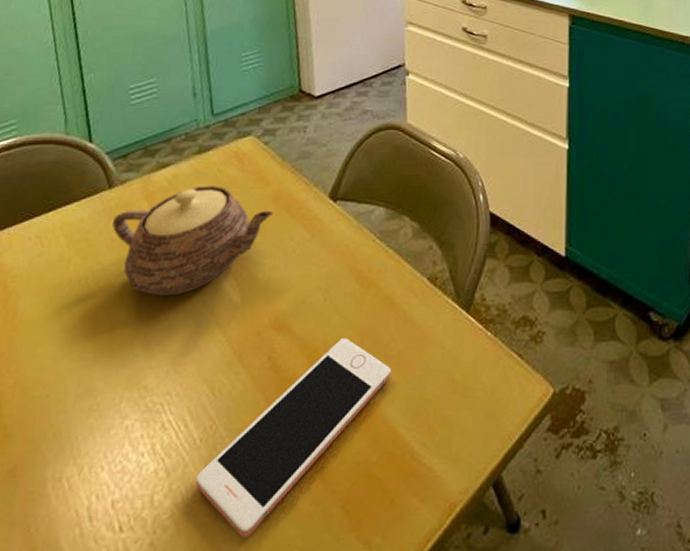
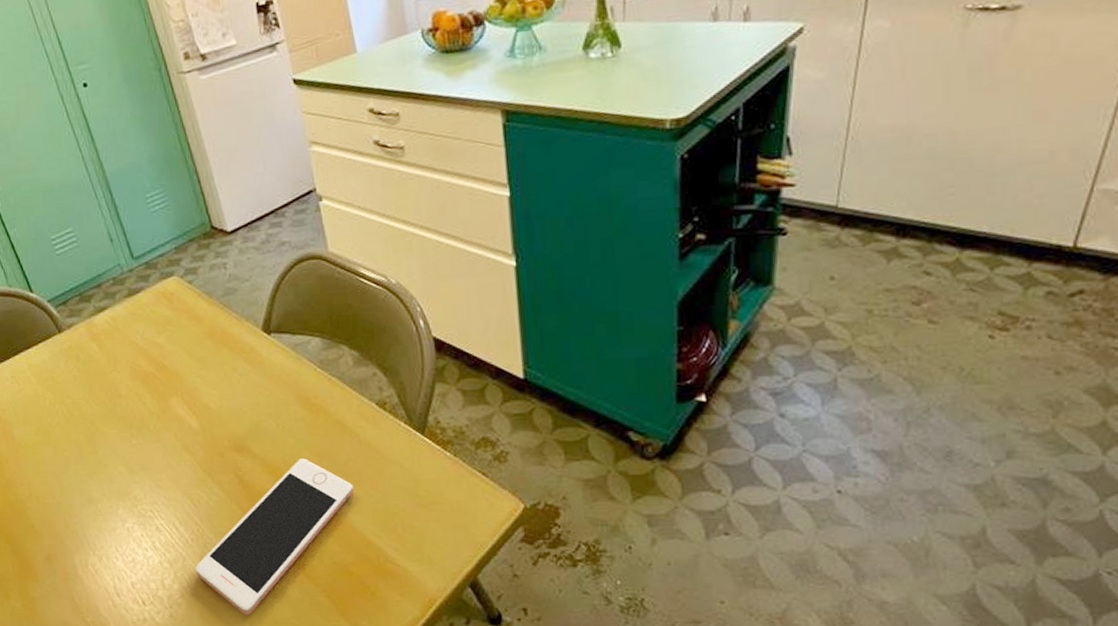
teapot: present [111,186,274,296] -> none [70,325,212,424]

